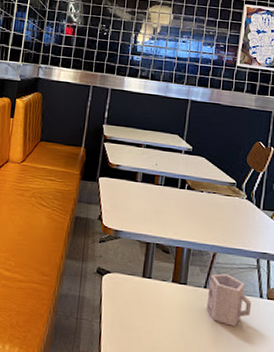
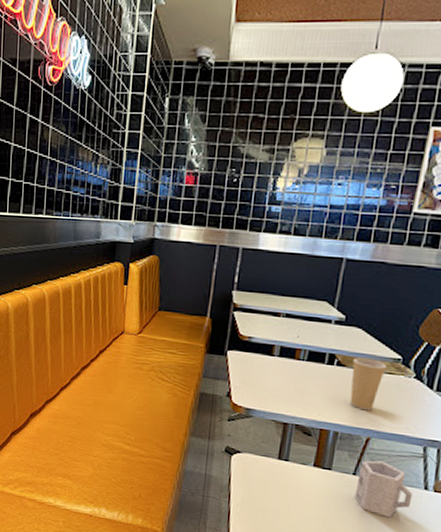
paper cup: none [198,182,225,229] -> present [349,357,386,411]

